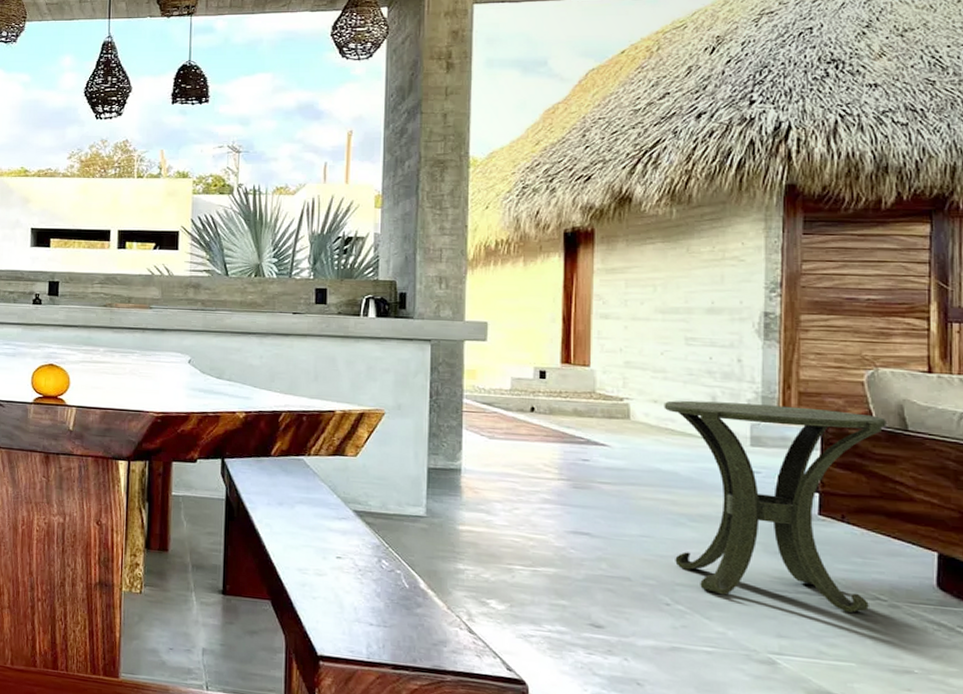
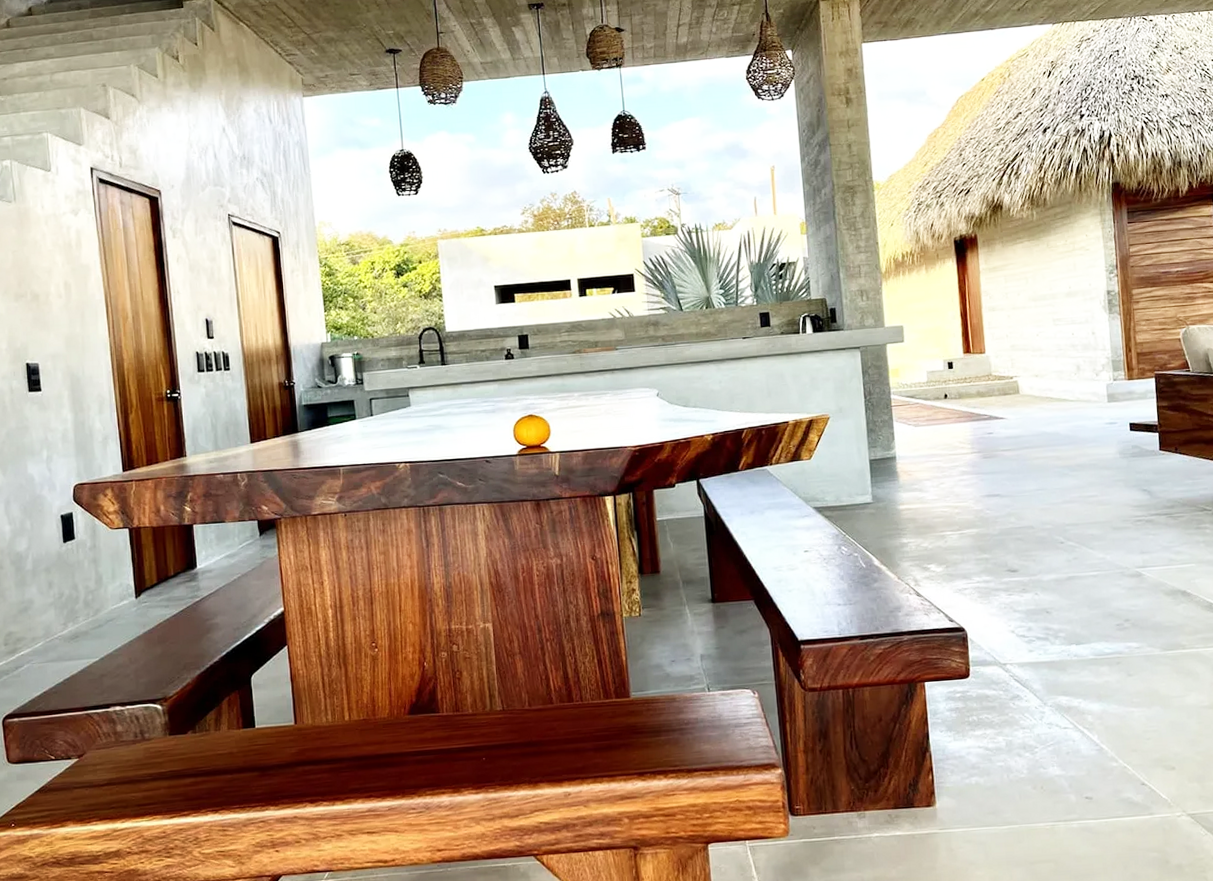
side table: present [664,400,886,613] -> none [1043,364,1200,528]

